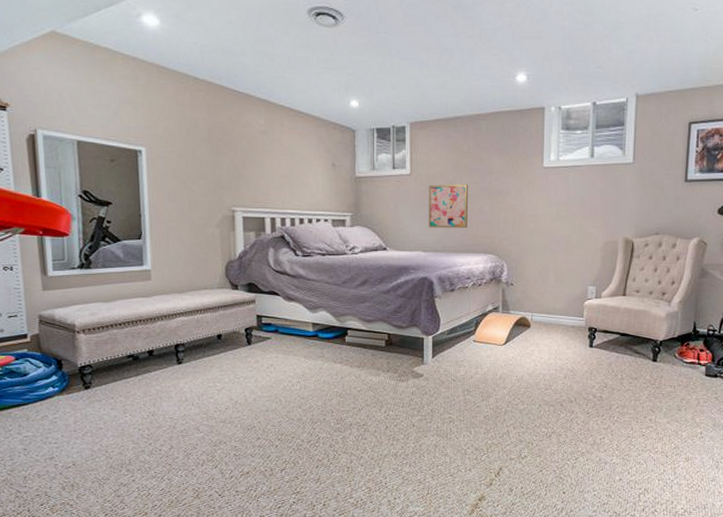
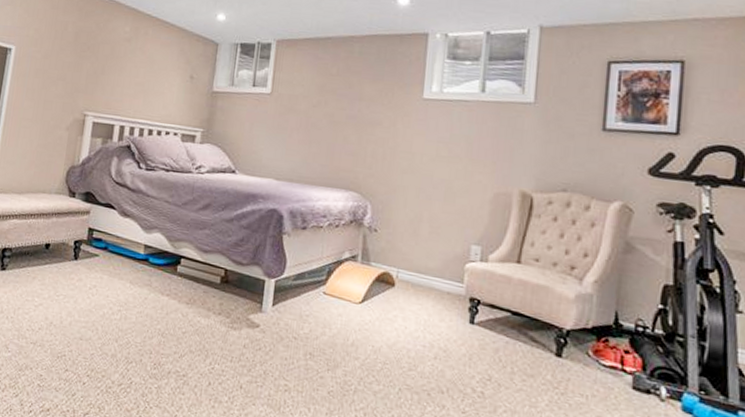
wall art: present [428,184,468,229] -> none [284,107,334,159]

